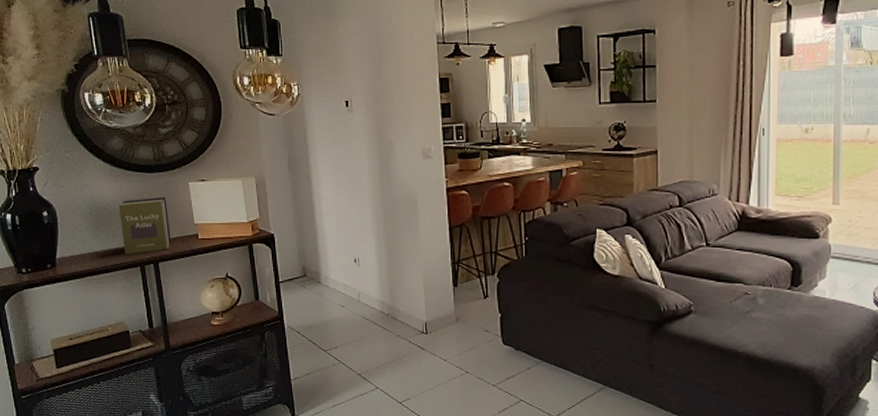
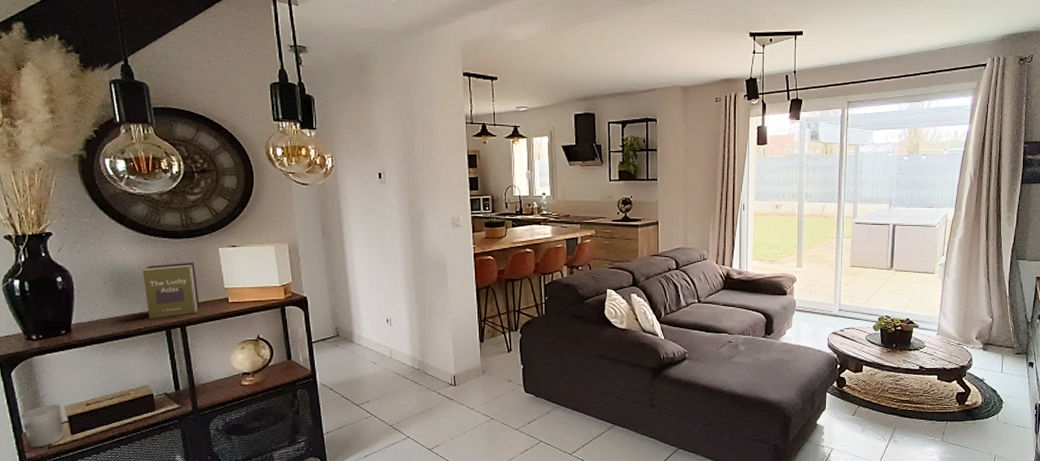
candle holder: none [13,337,50,379] -> present [20,404,64,448]

